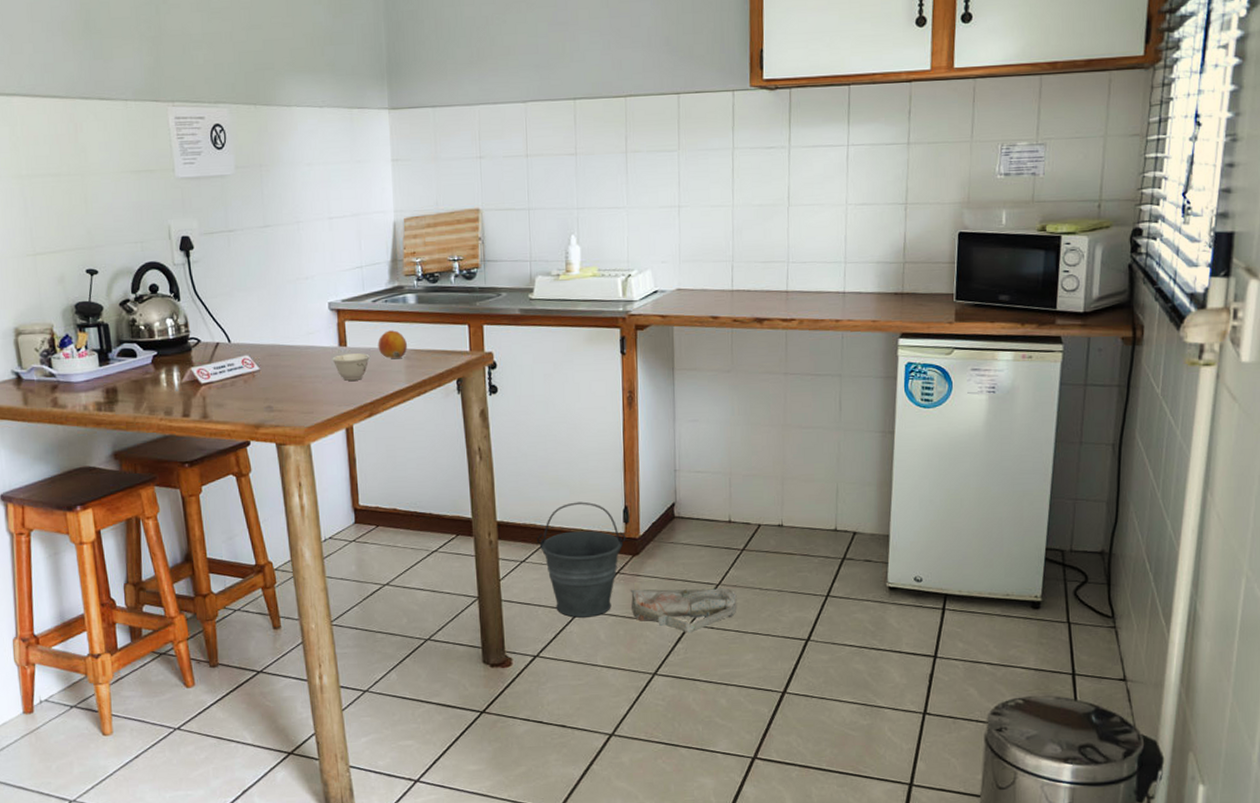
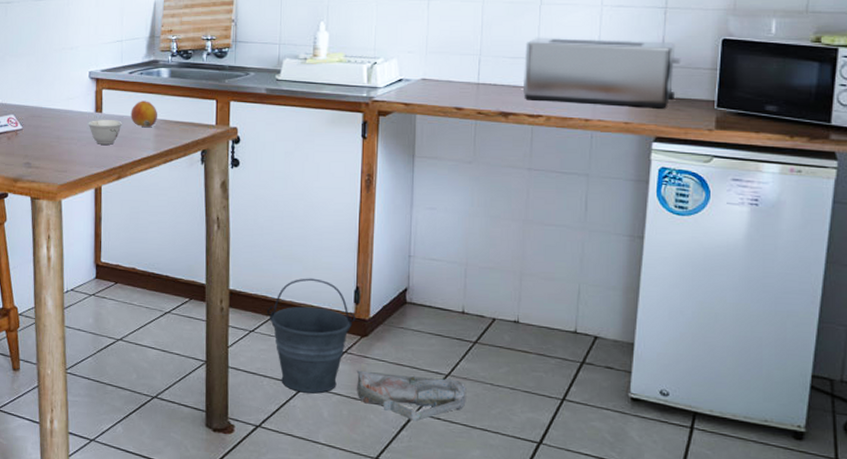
toaster: none [775,238,922,305] -> present [524,37,681,109]

